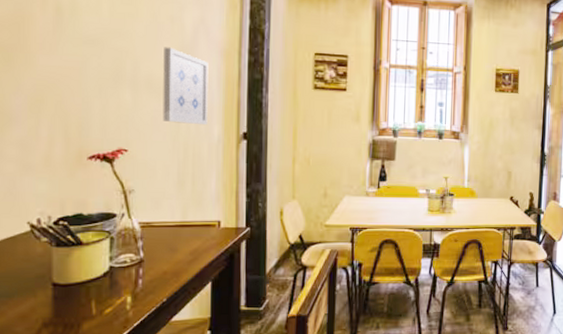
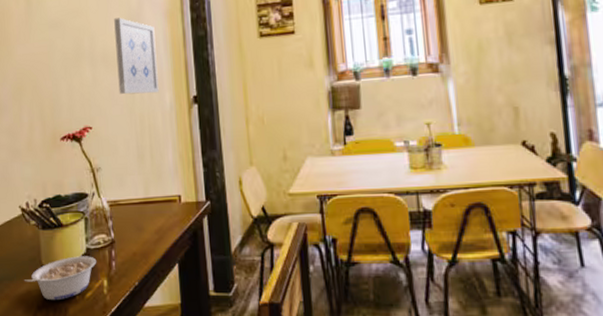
legume: none [28,274,121,317] -> present [24,256,97,301]

